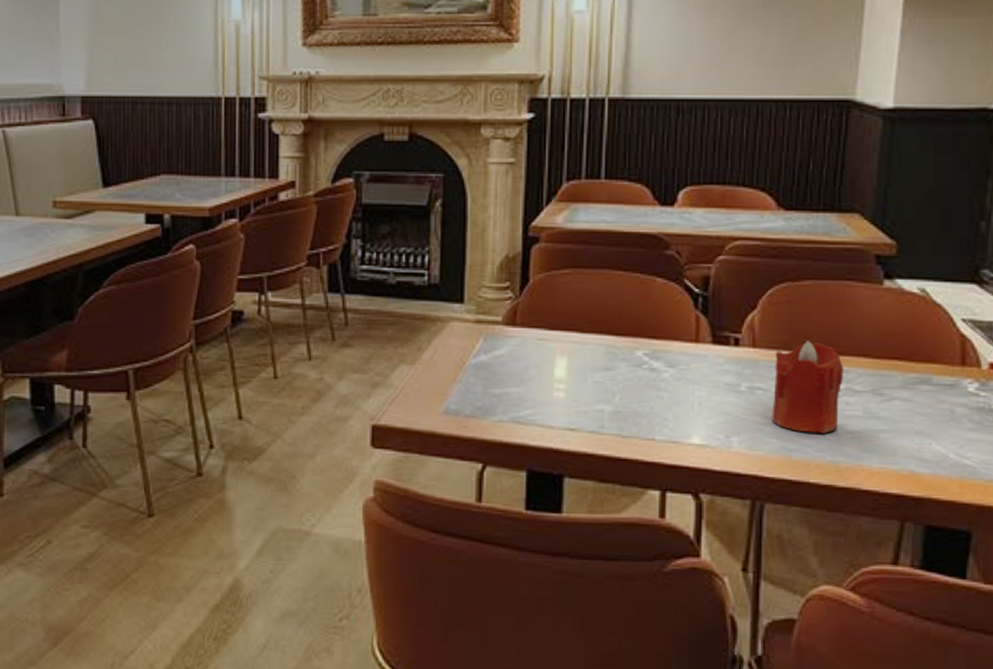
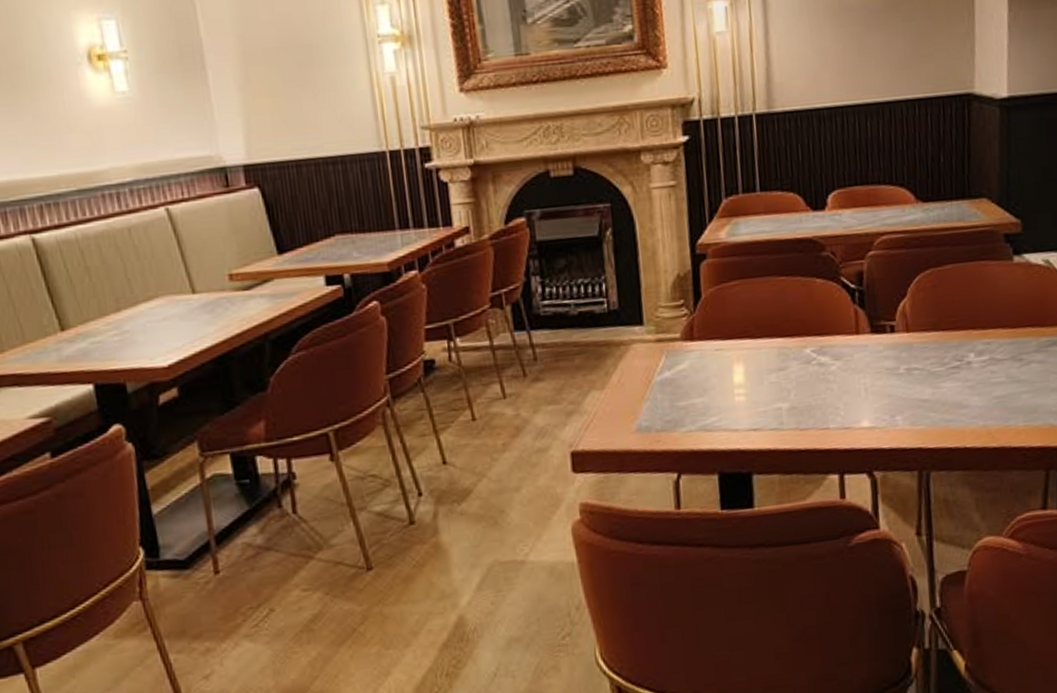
candle: present [772,341,844,433] -> none [926,320,987,403]

